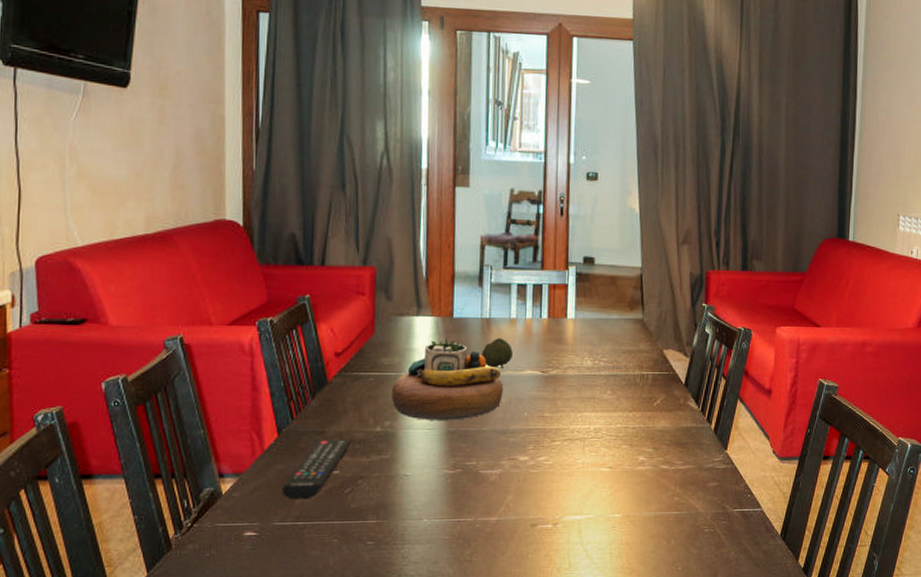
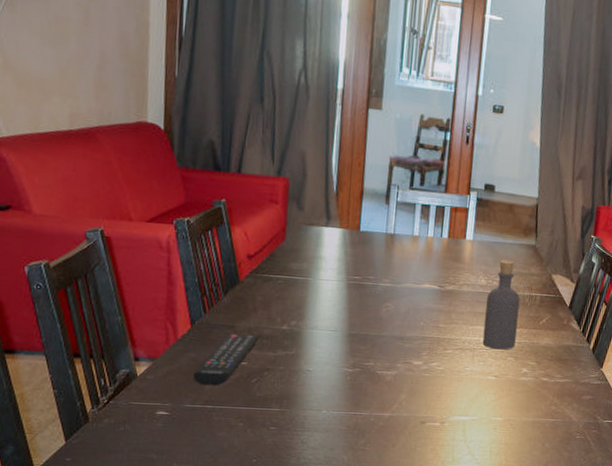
decorative bowl: present [392,337,503,420] -> none [299,248,403,325]
fruit: present [482,338,513,368] -> none [384,253,414,281]
bottle: none [593,337,631,437] -> present [482,259,520,350]

